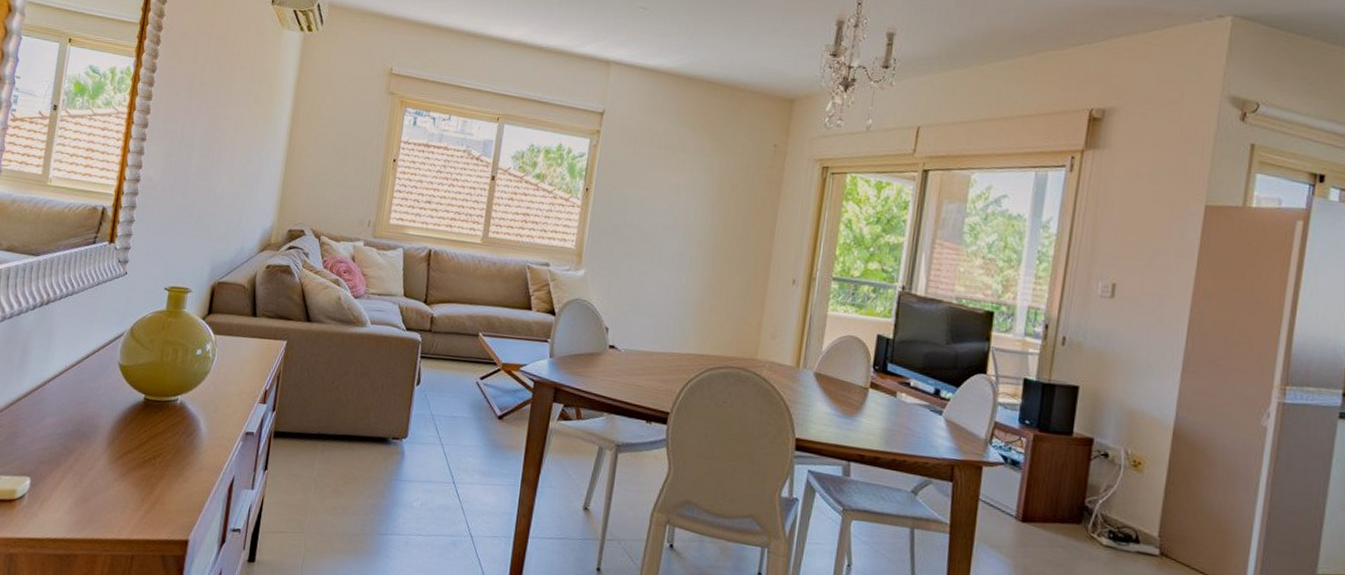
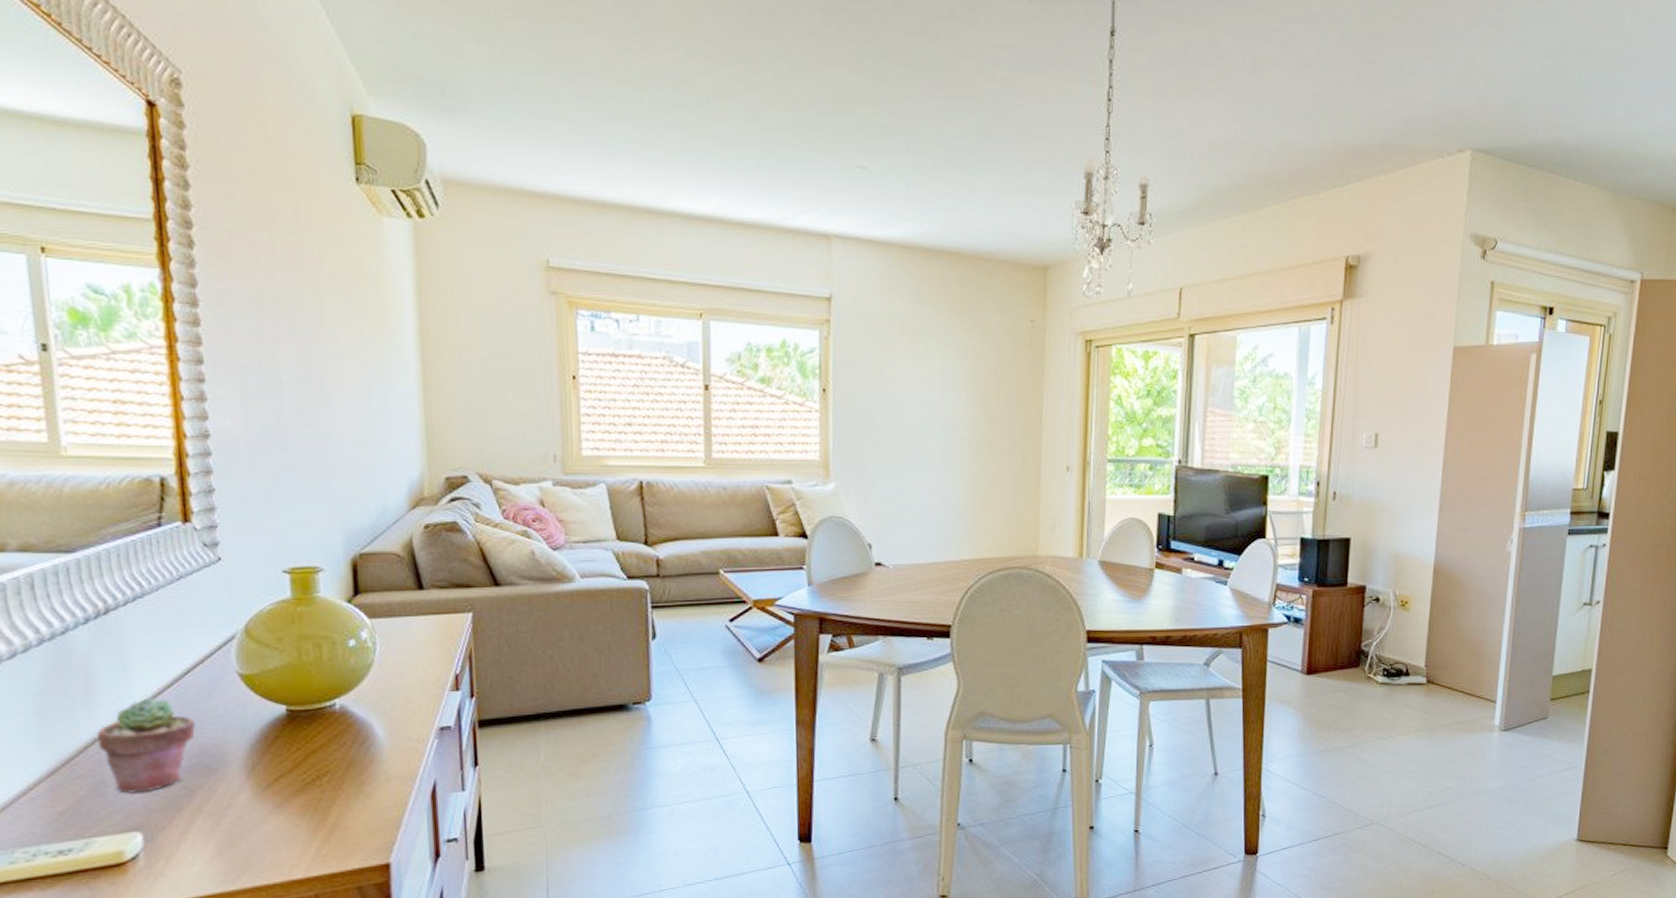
potted succulent: none [19,372,83,447] -> present [97,697,195,793]

